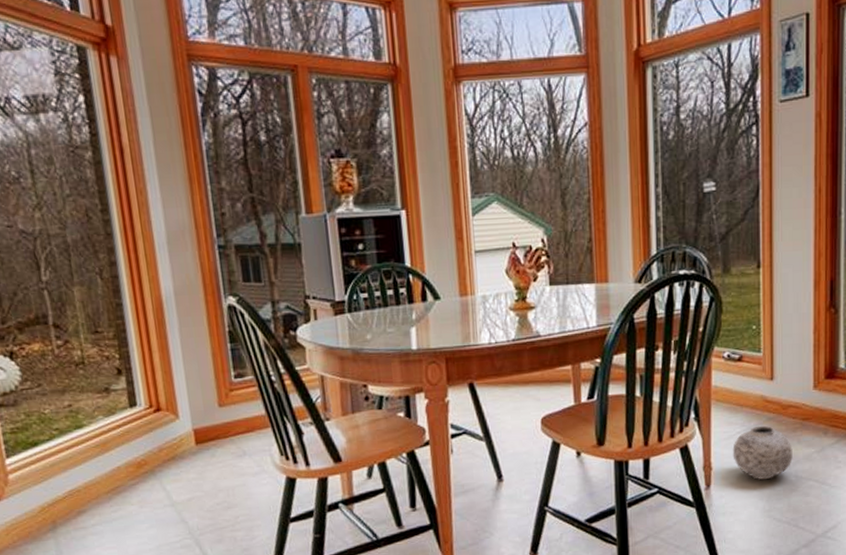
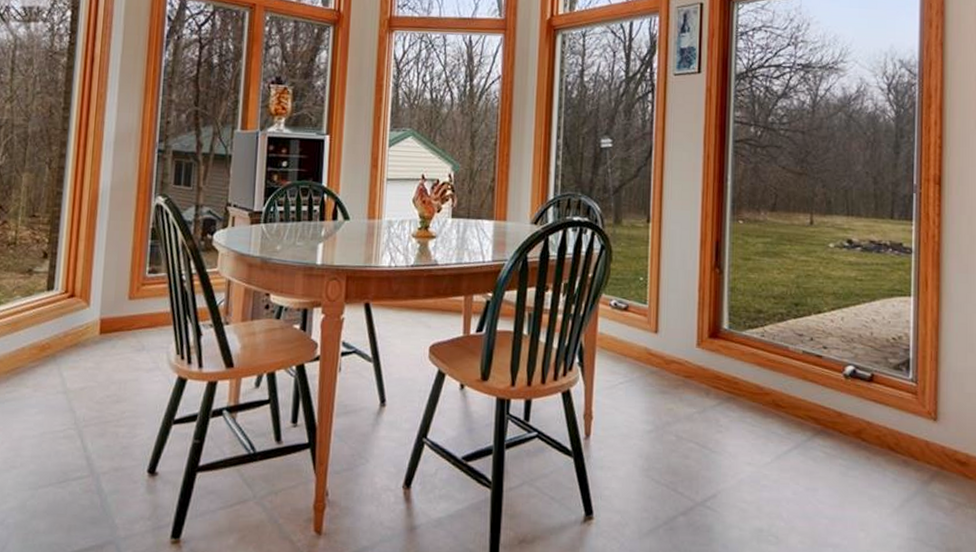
vase: present [732,425,793,480] -> none [614,378,674,436]

